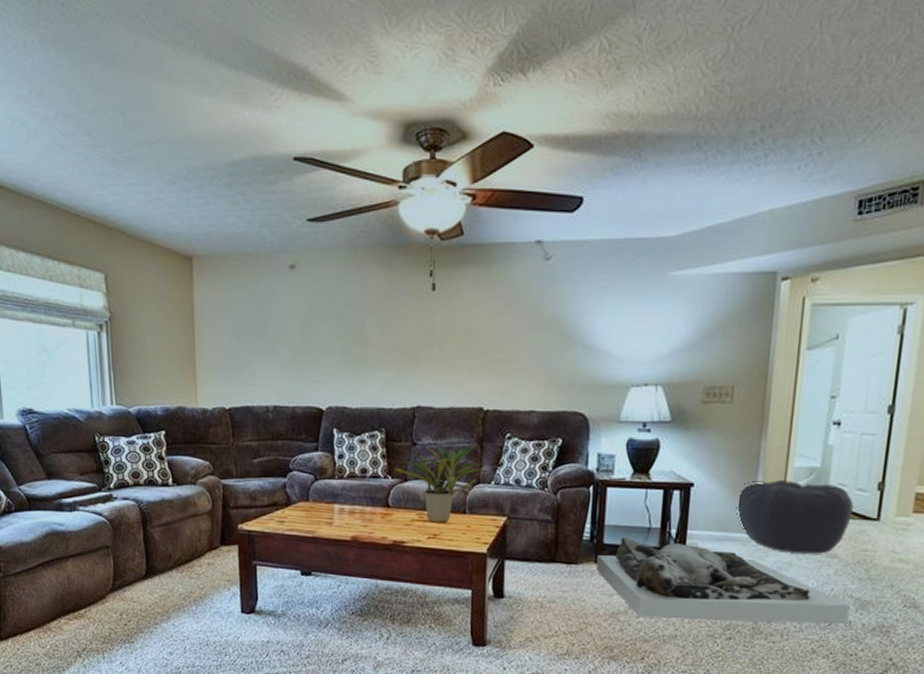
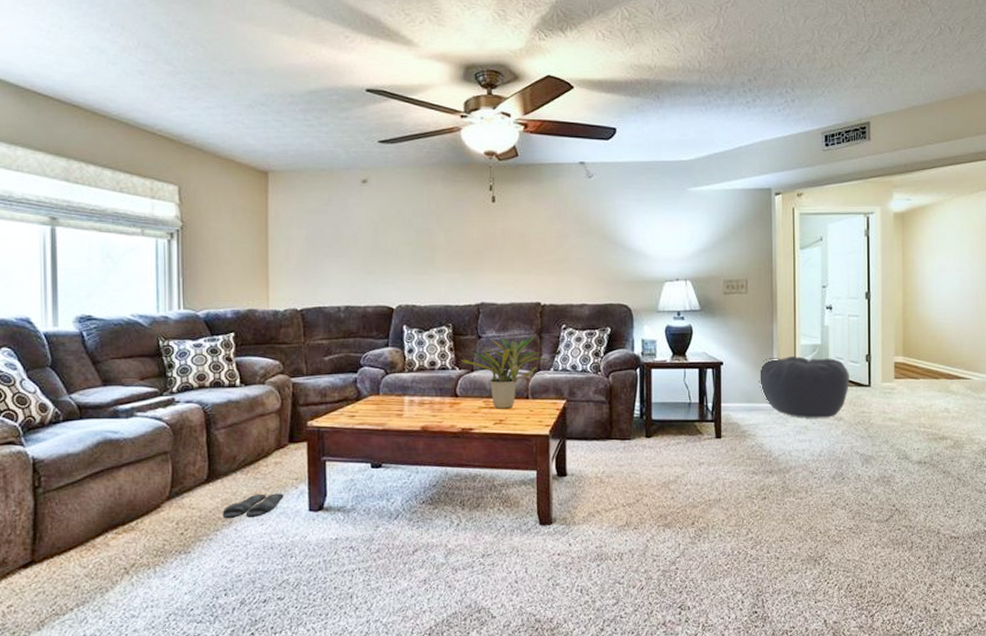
slippers: none [161,592,217,614] -> present [222,493,284,518]
dog bed: present [596,537,850,625] -> none [646,413,857,485]

